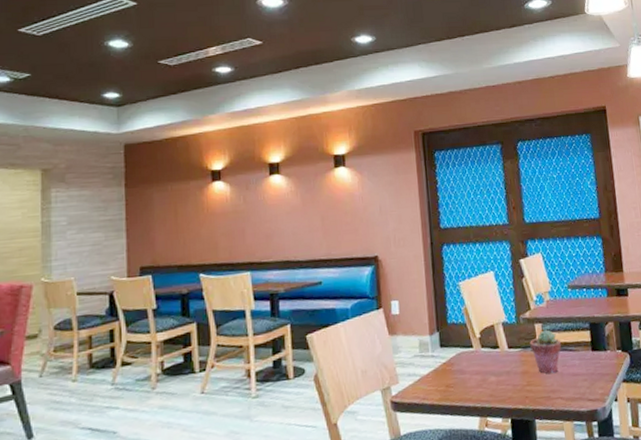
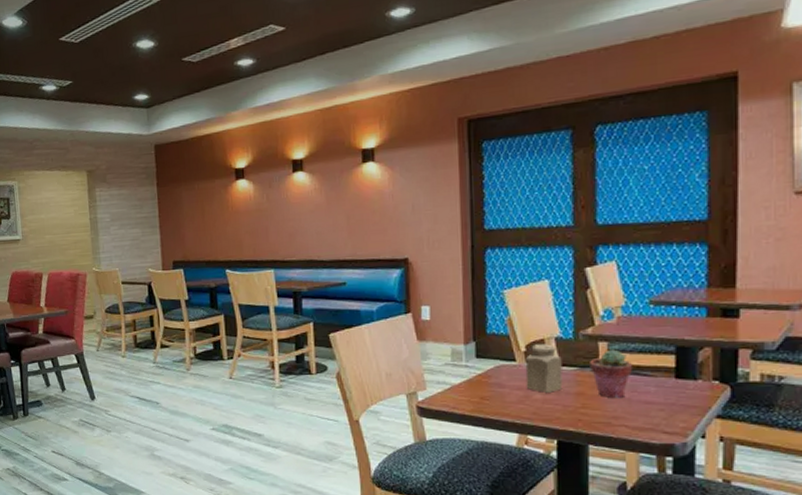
salt shaker: none [480,329,511,375] -> present [525,344,563,393]

